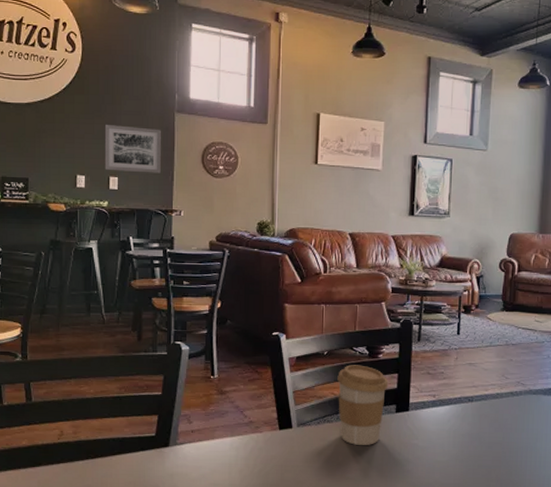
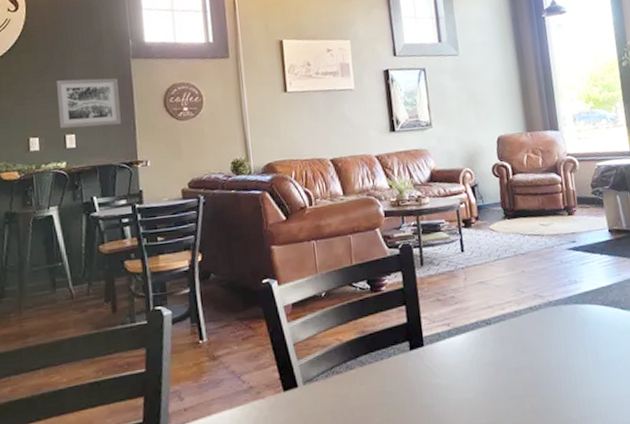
coffee cup: present [337,365,389,445] -> none [340,302,397,396]

